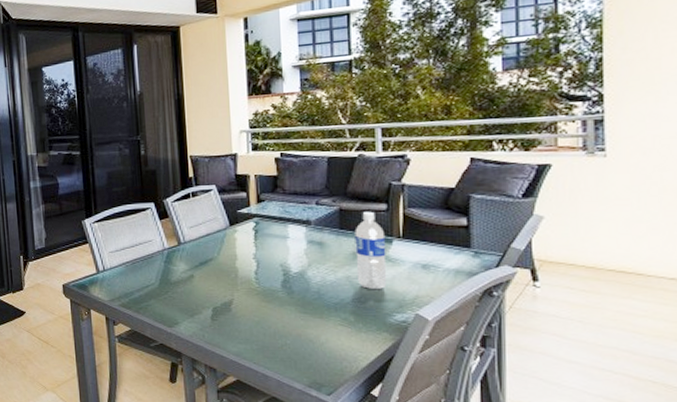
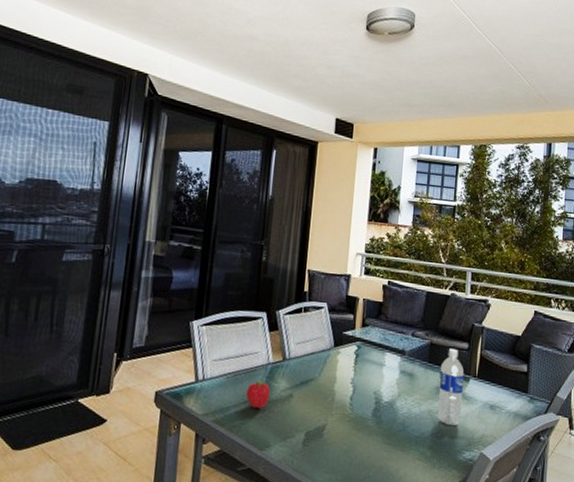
fruit: none [147,265,171,291] -> present [246,380,270,409]

